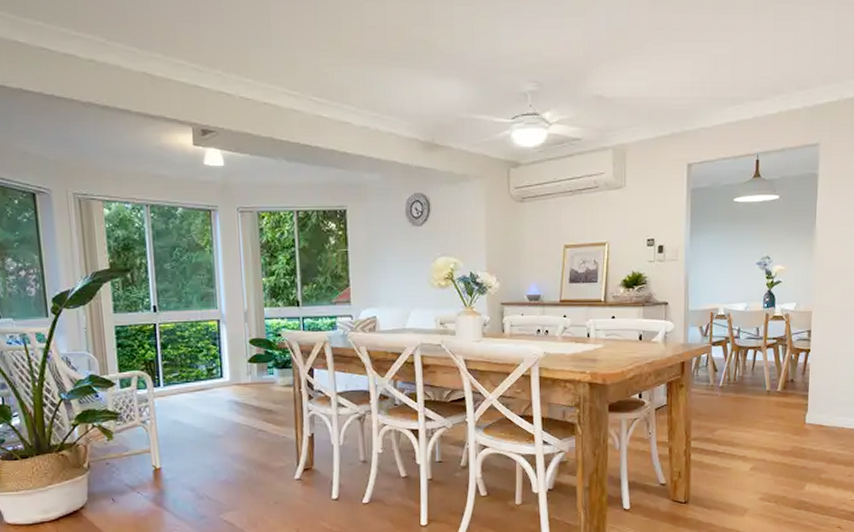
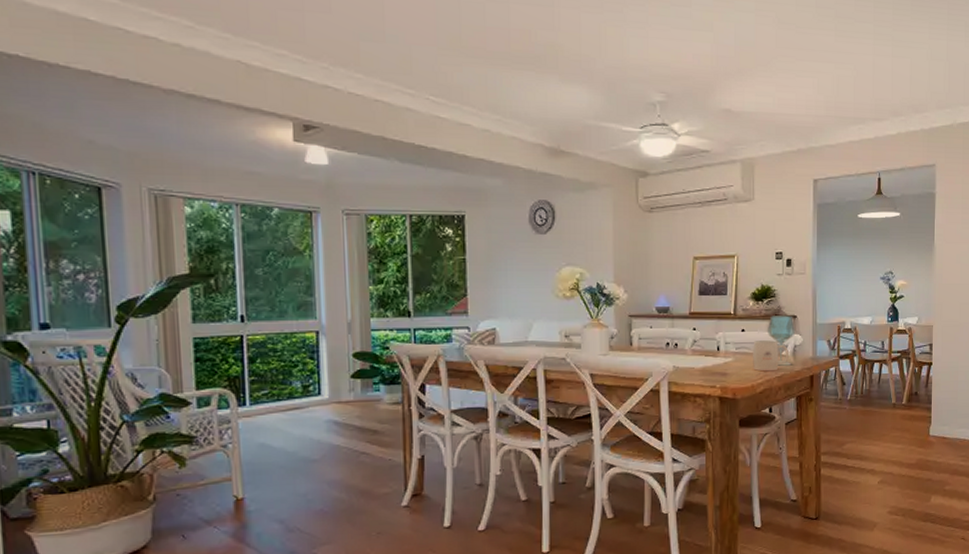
mug: none [623,327,659,358] -> present [753,340,789,372]
wine glass: none [638,302,667,352] -> present [768,315,796,366]

